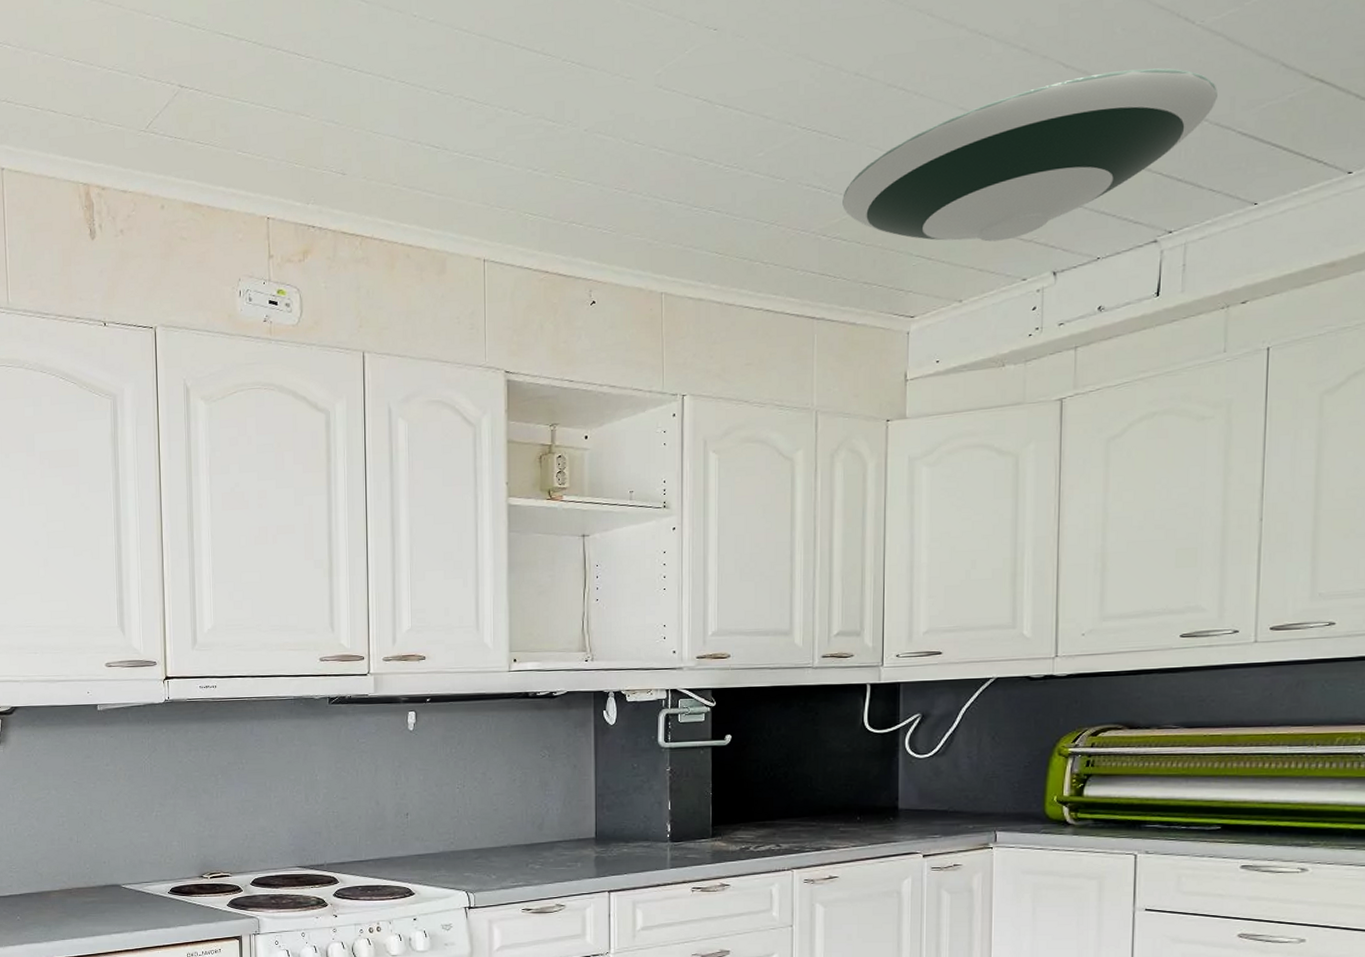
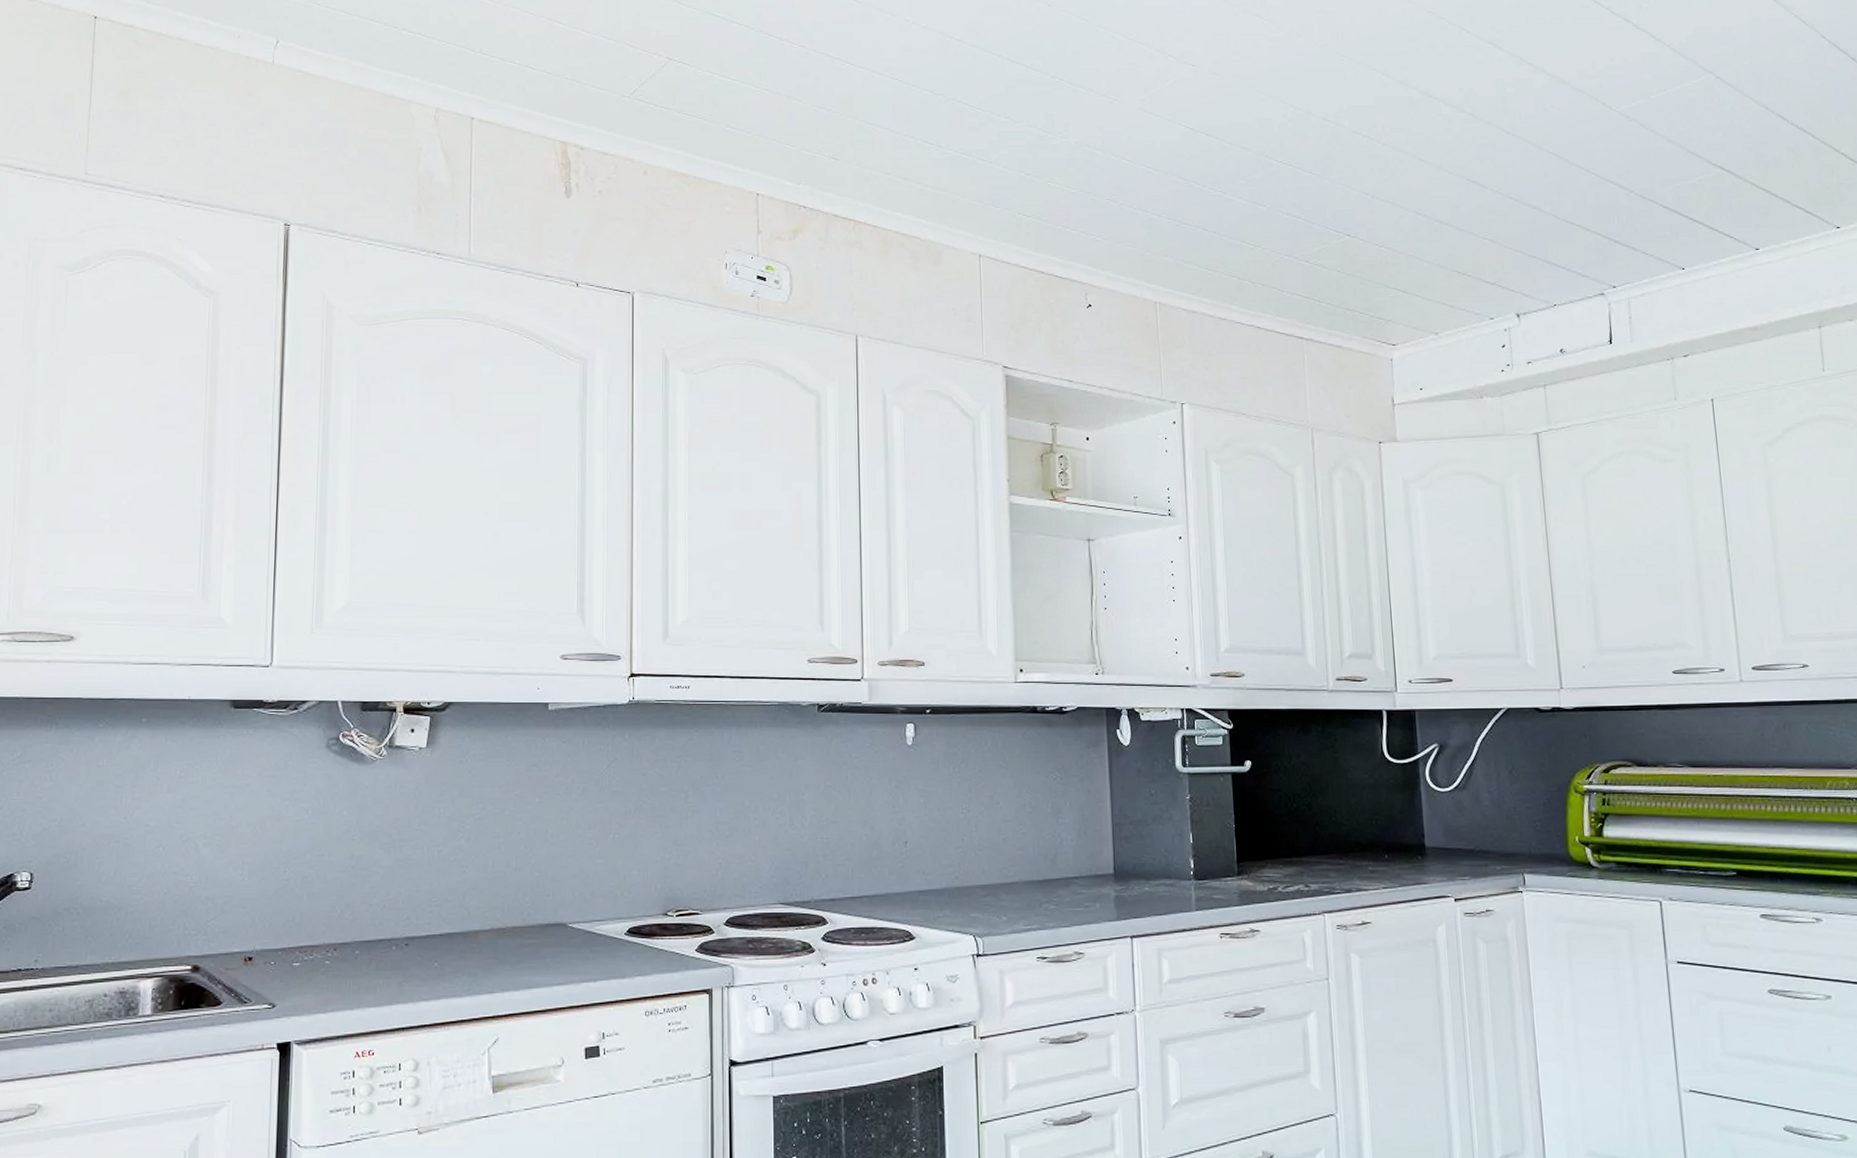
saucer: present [842,68,1217,242] -> none [1320,142,1639,281]

